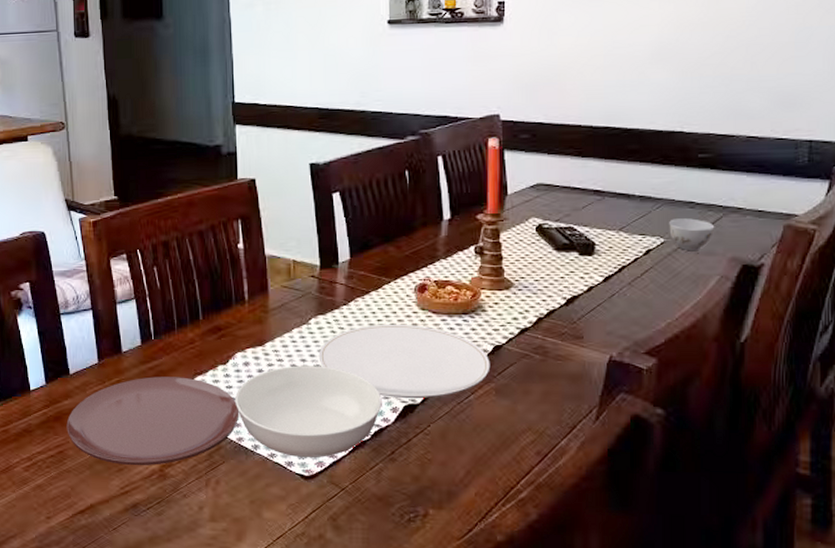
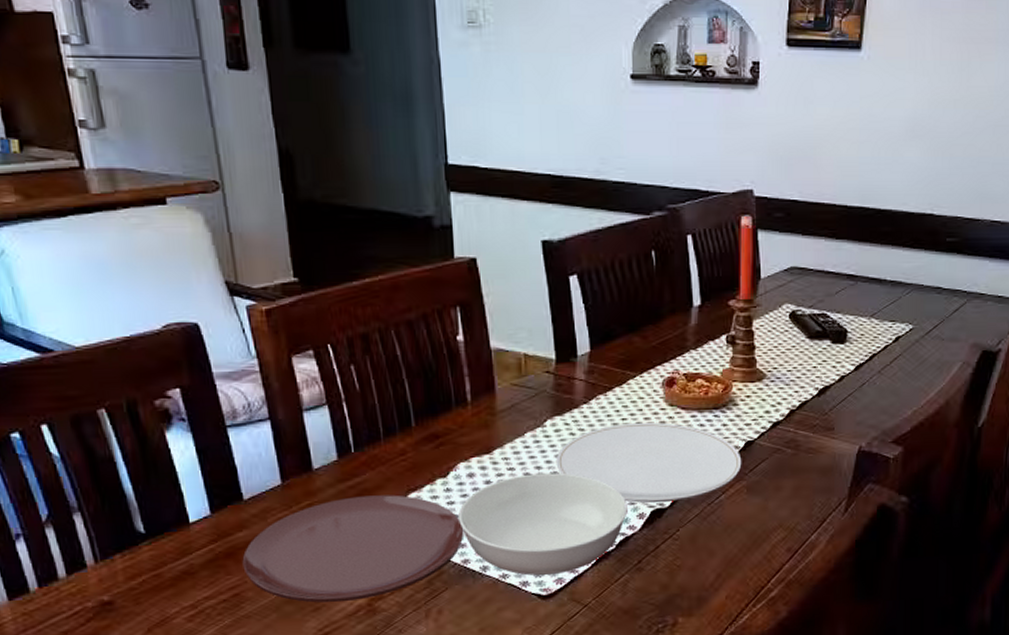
teacup: present [669,218,715,250] -> none [918,304,959,337]

